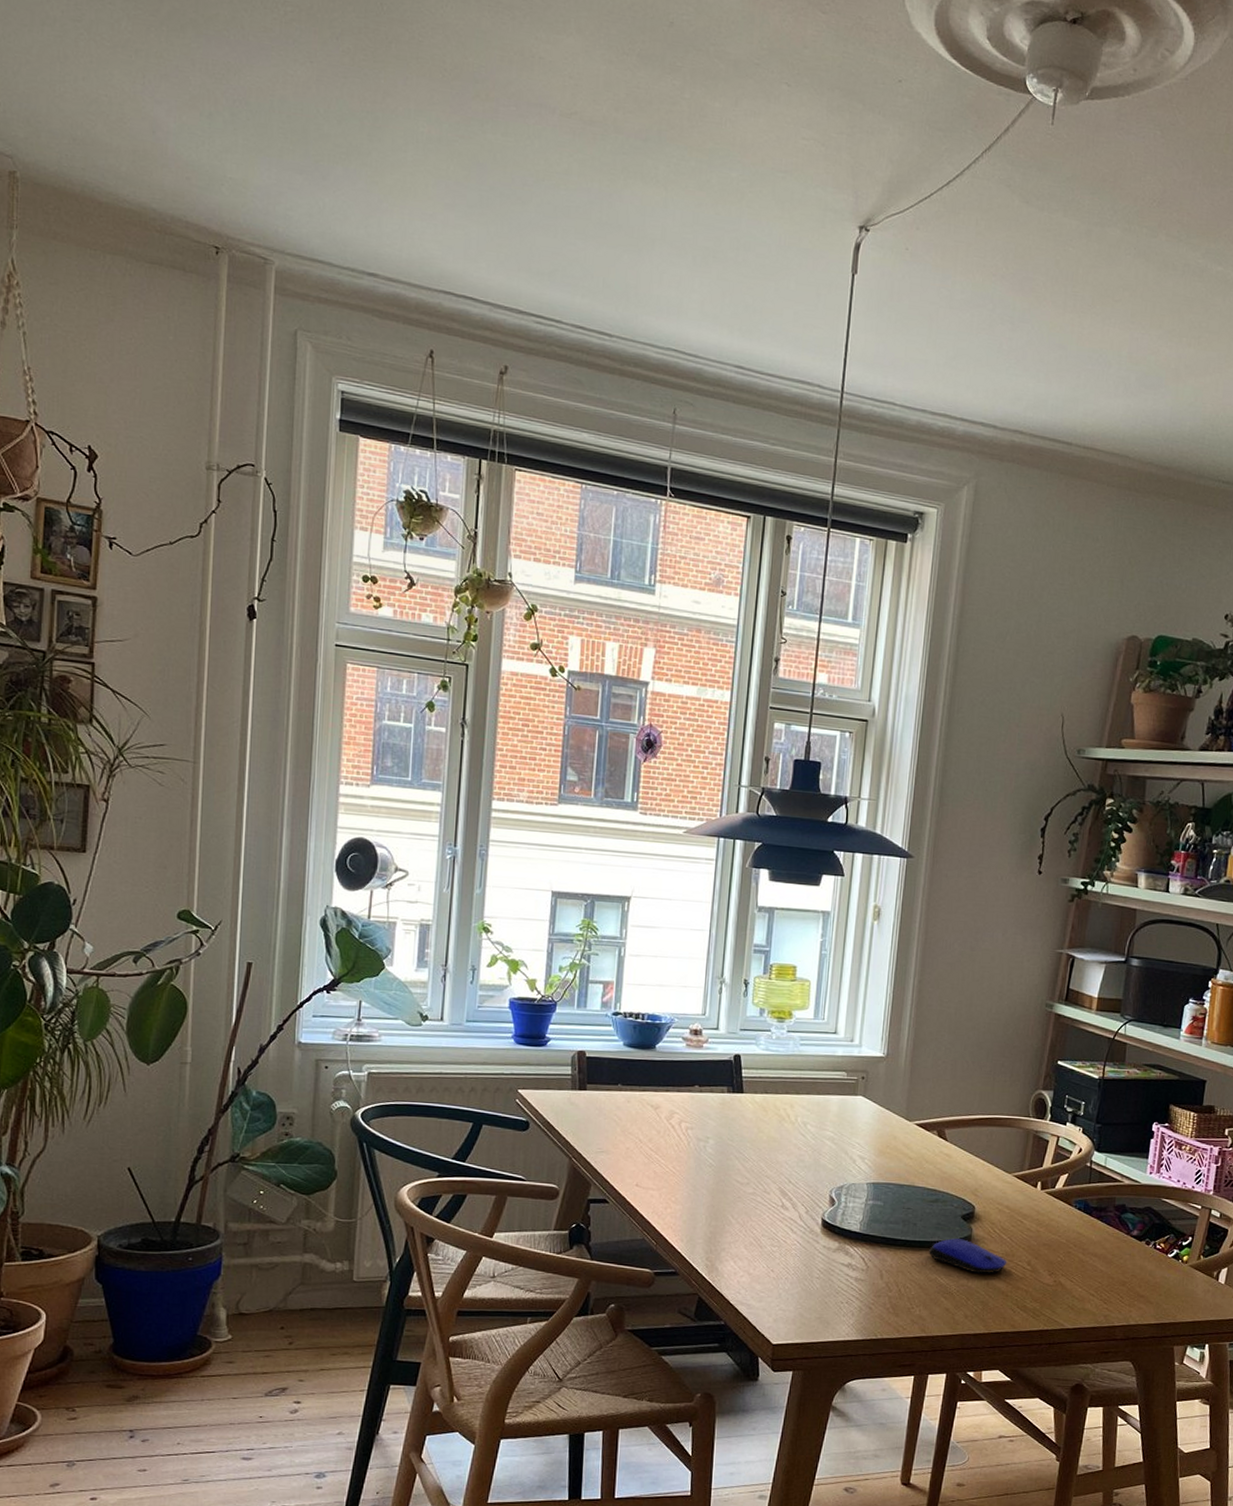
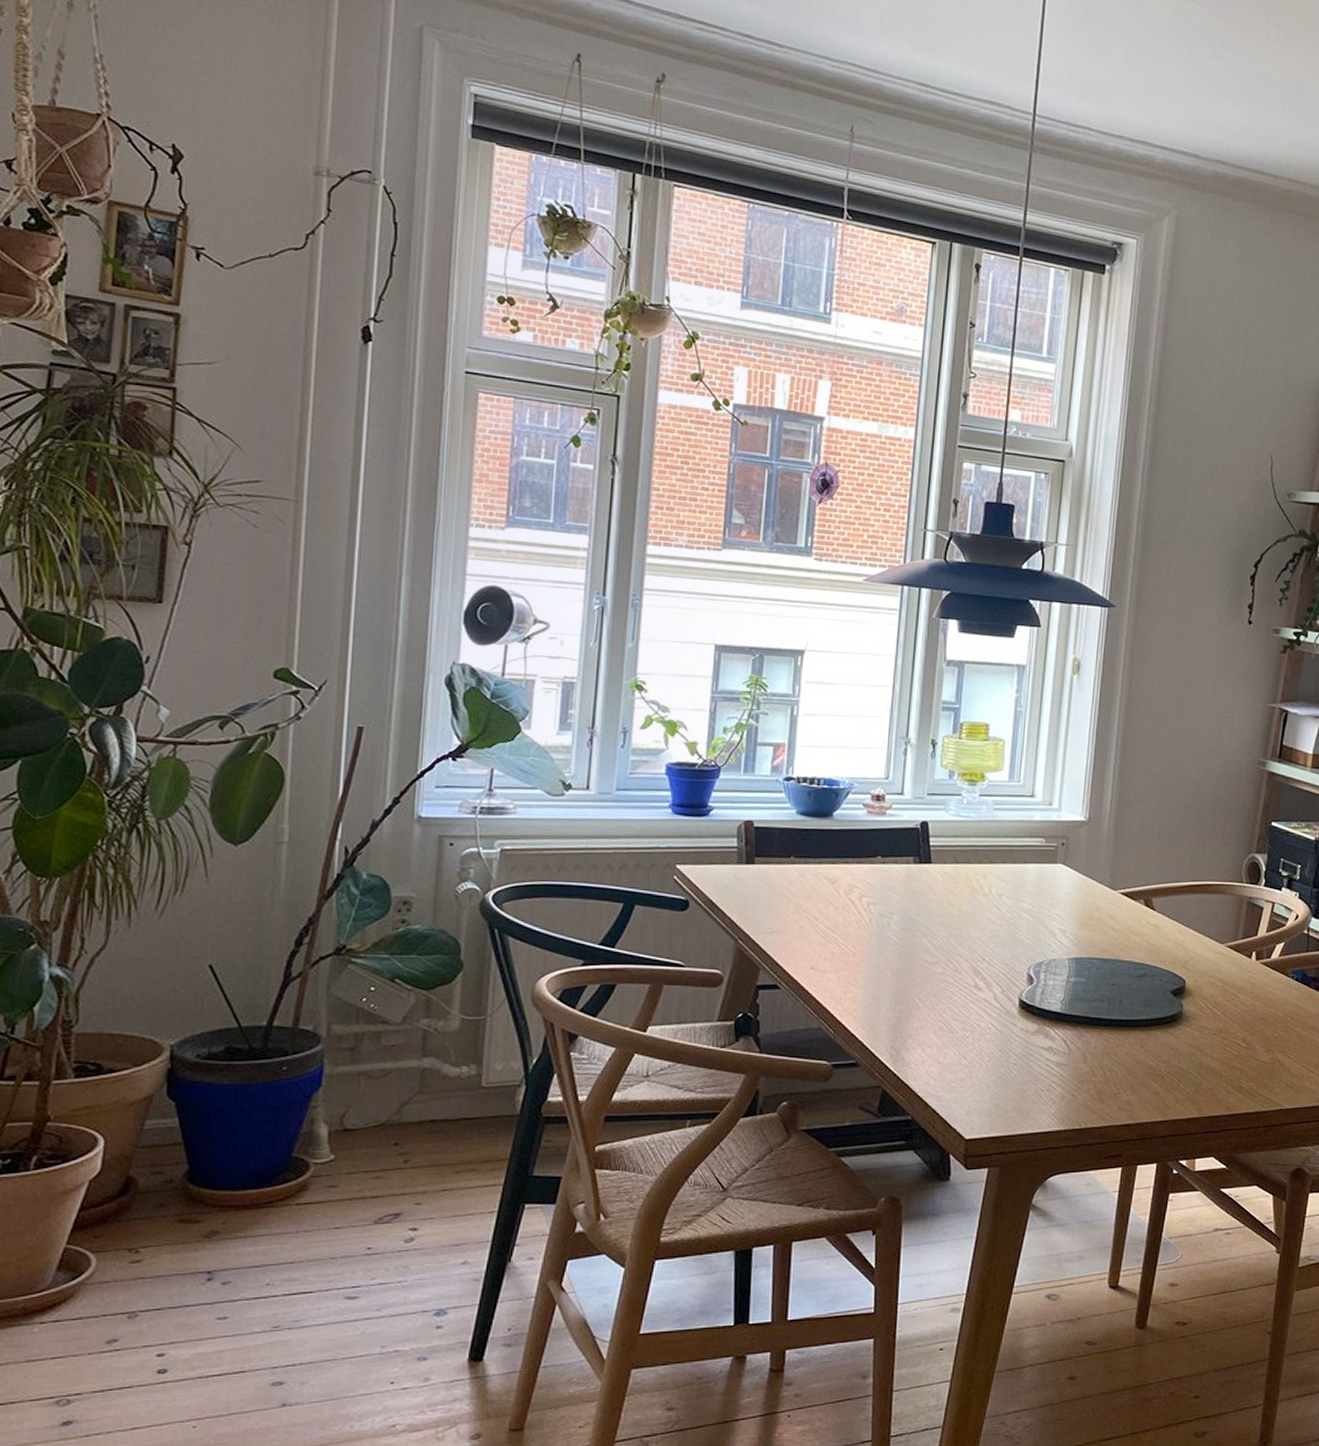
computer mouse: present [929,1238,1007,1274] -> none [1136,1016,1221,1053]

